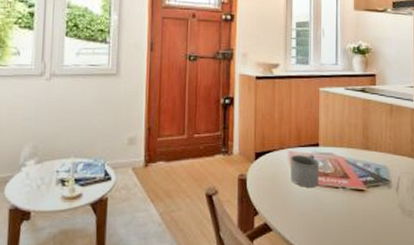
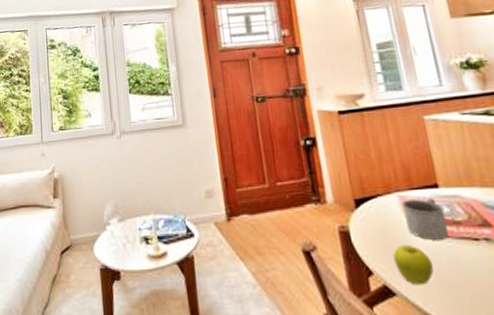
fruit: none [276,190,303,223] -> present [393,244,434,285]

